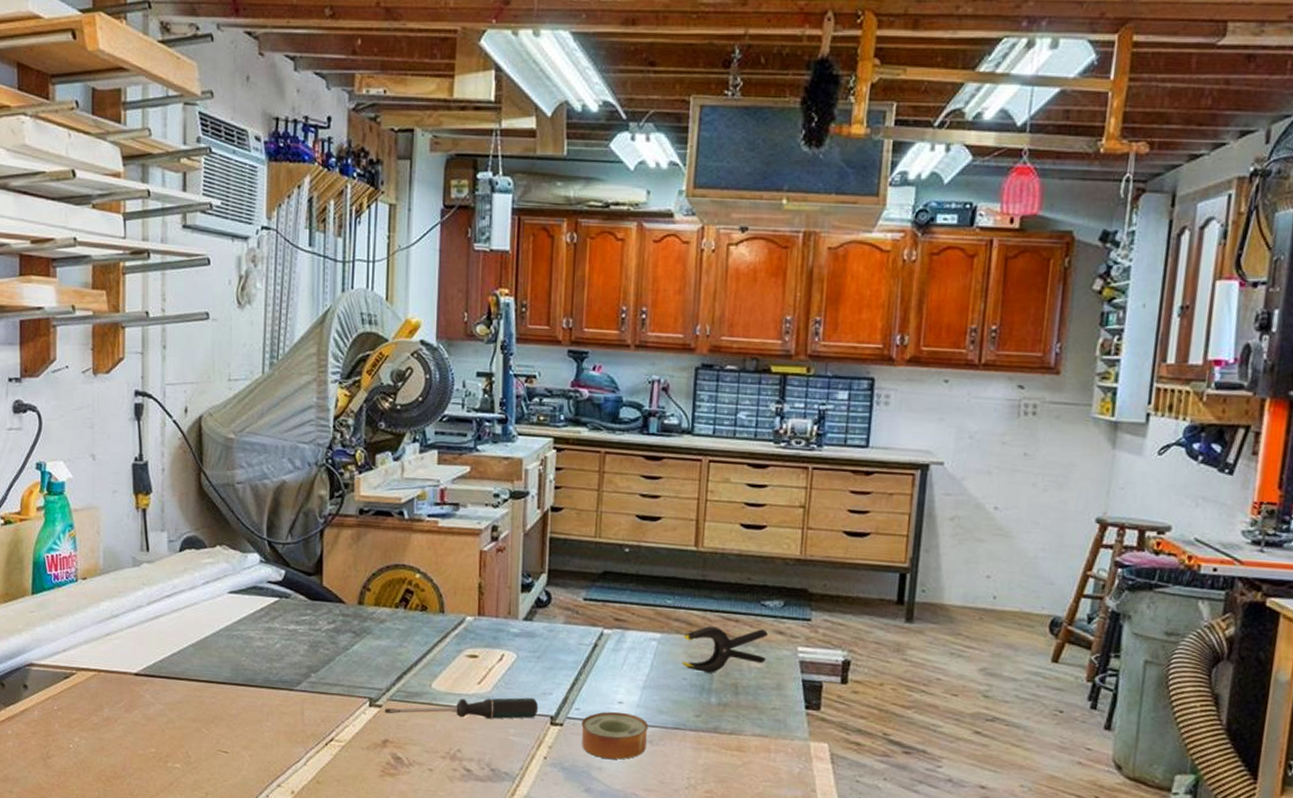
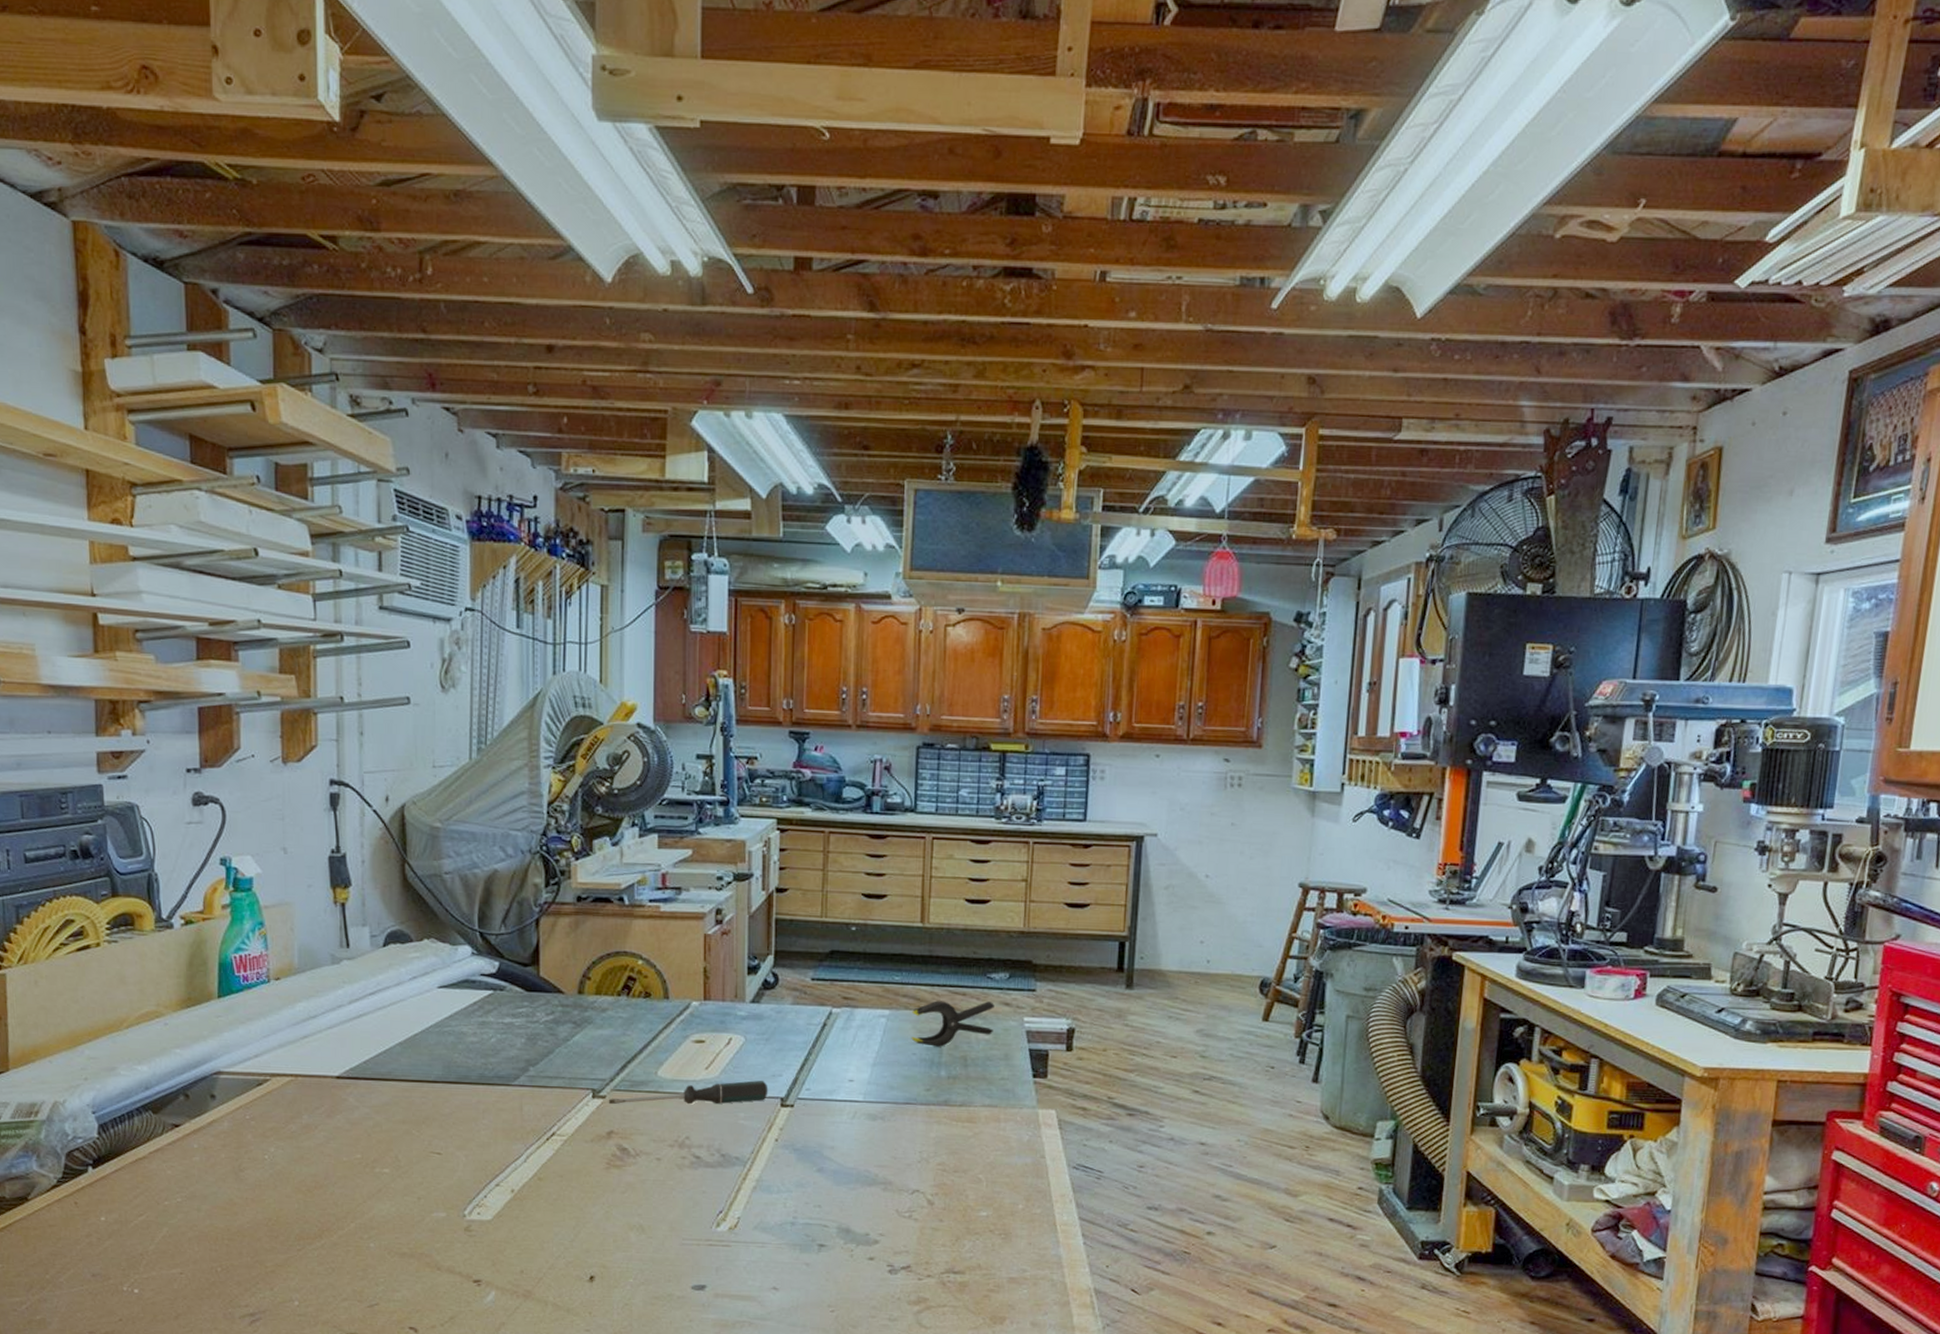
adhesive tape: present [581,711,649,760] -> none [812,1090,880,1138]

